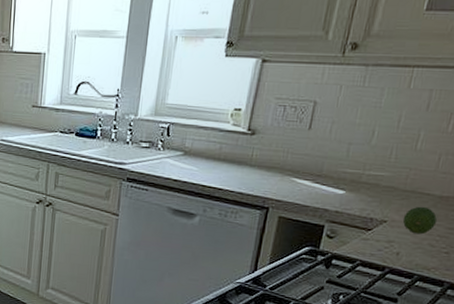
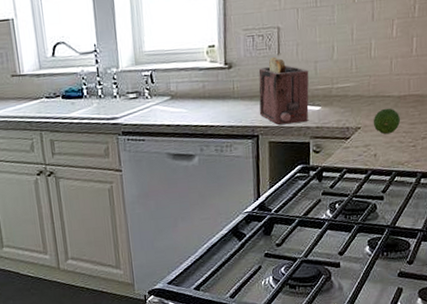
toaster: none [274,130,340,204] -> present [258,56,309,125]

